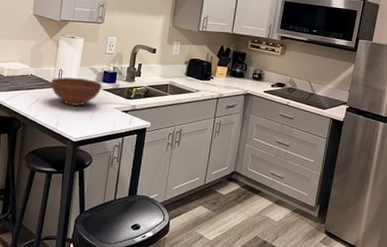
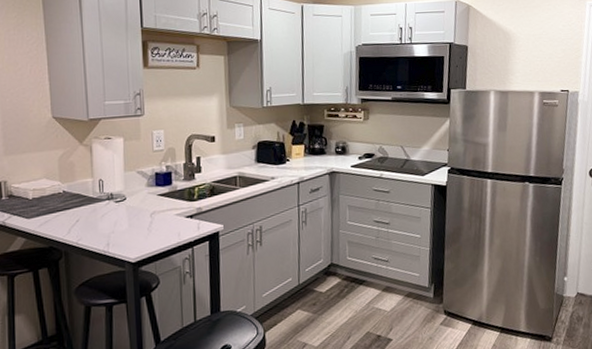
bowl: present [51,77,102,106] -> none [91,185,156,221]

